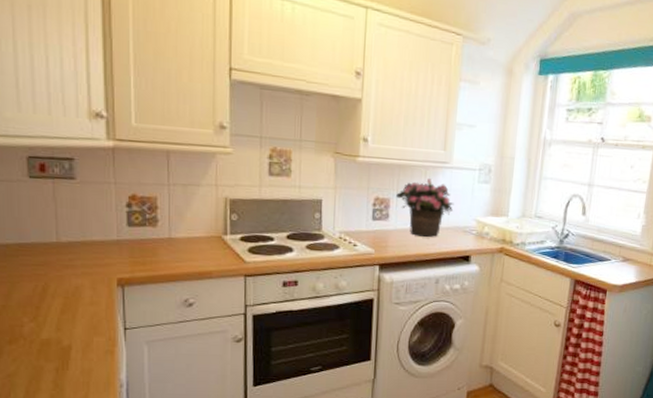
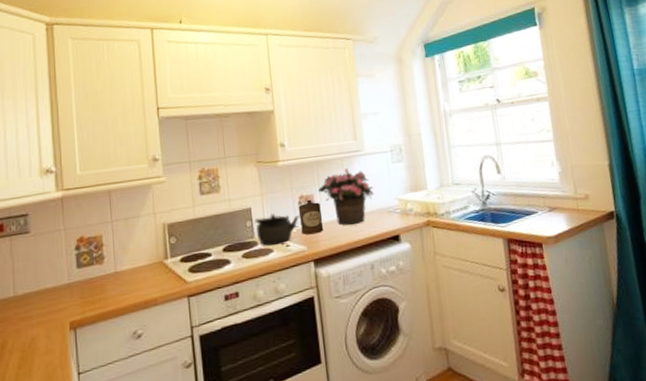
kettle: none [323,210,371,242] -> present [254,214,299,246]
canister: none [371,203,395,239] -> present [299,199,323,235]

